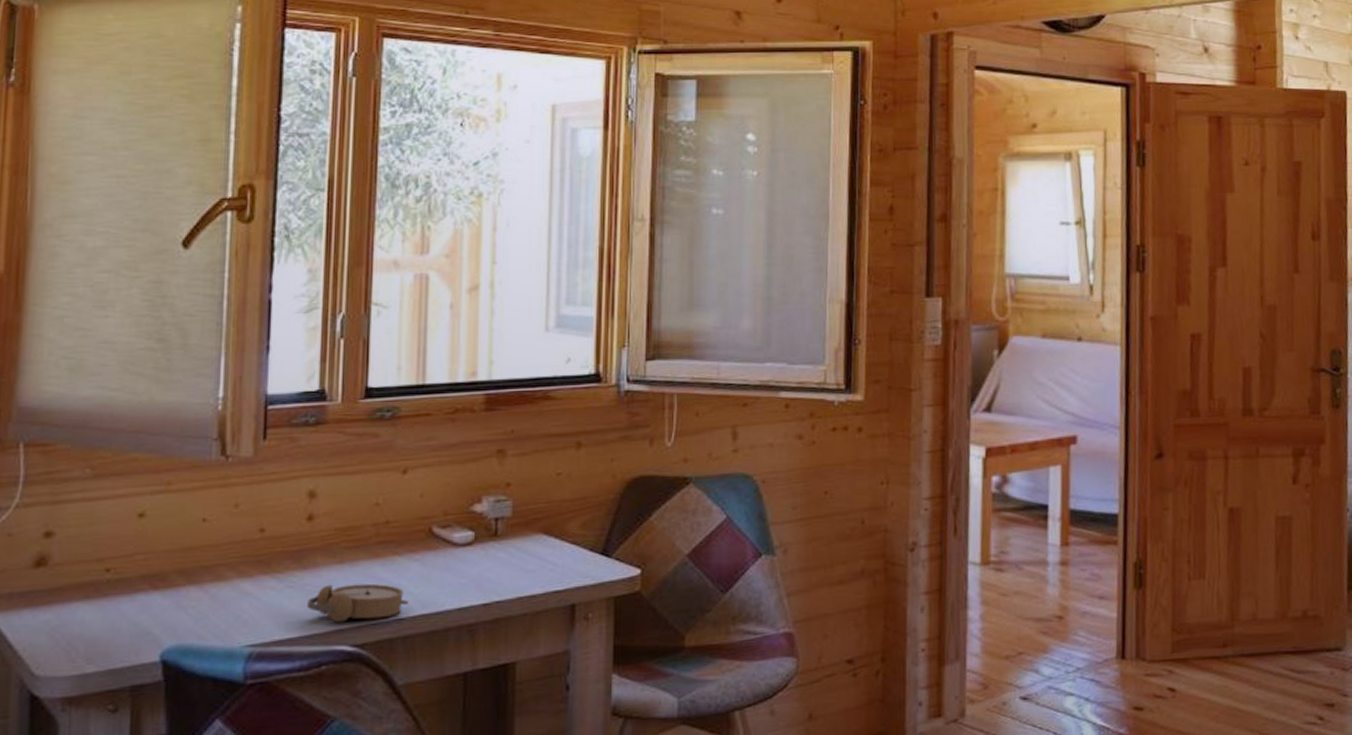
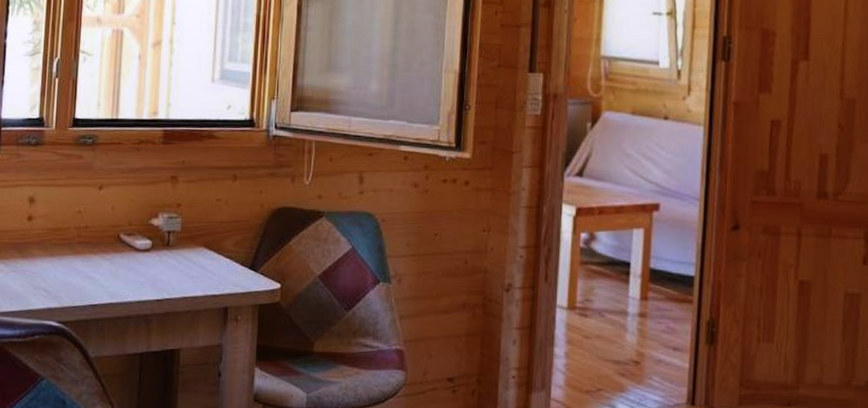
alarm clock: present [307,583,408,623] -> none [26,272,100,303]

